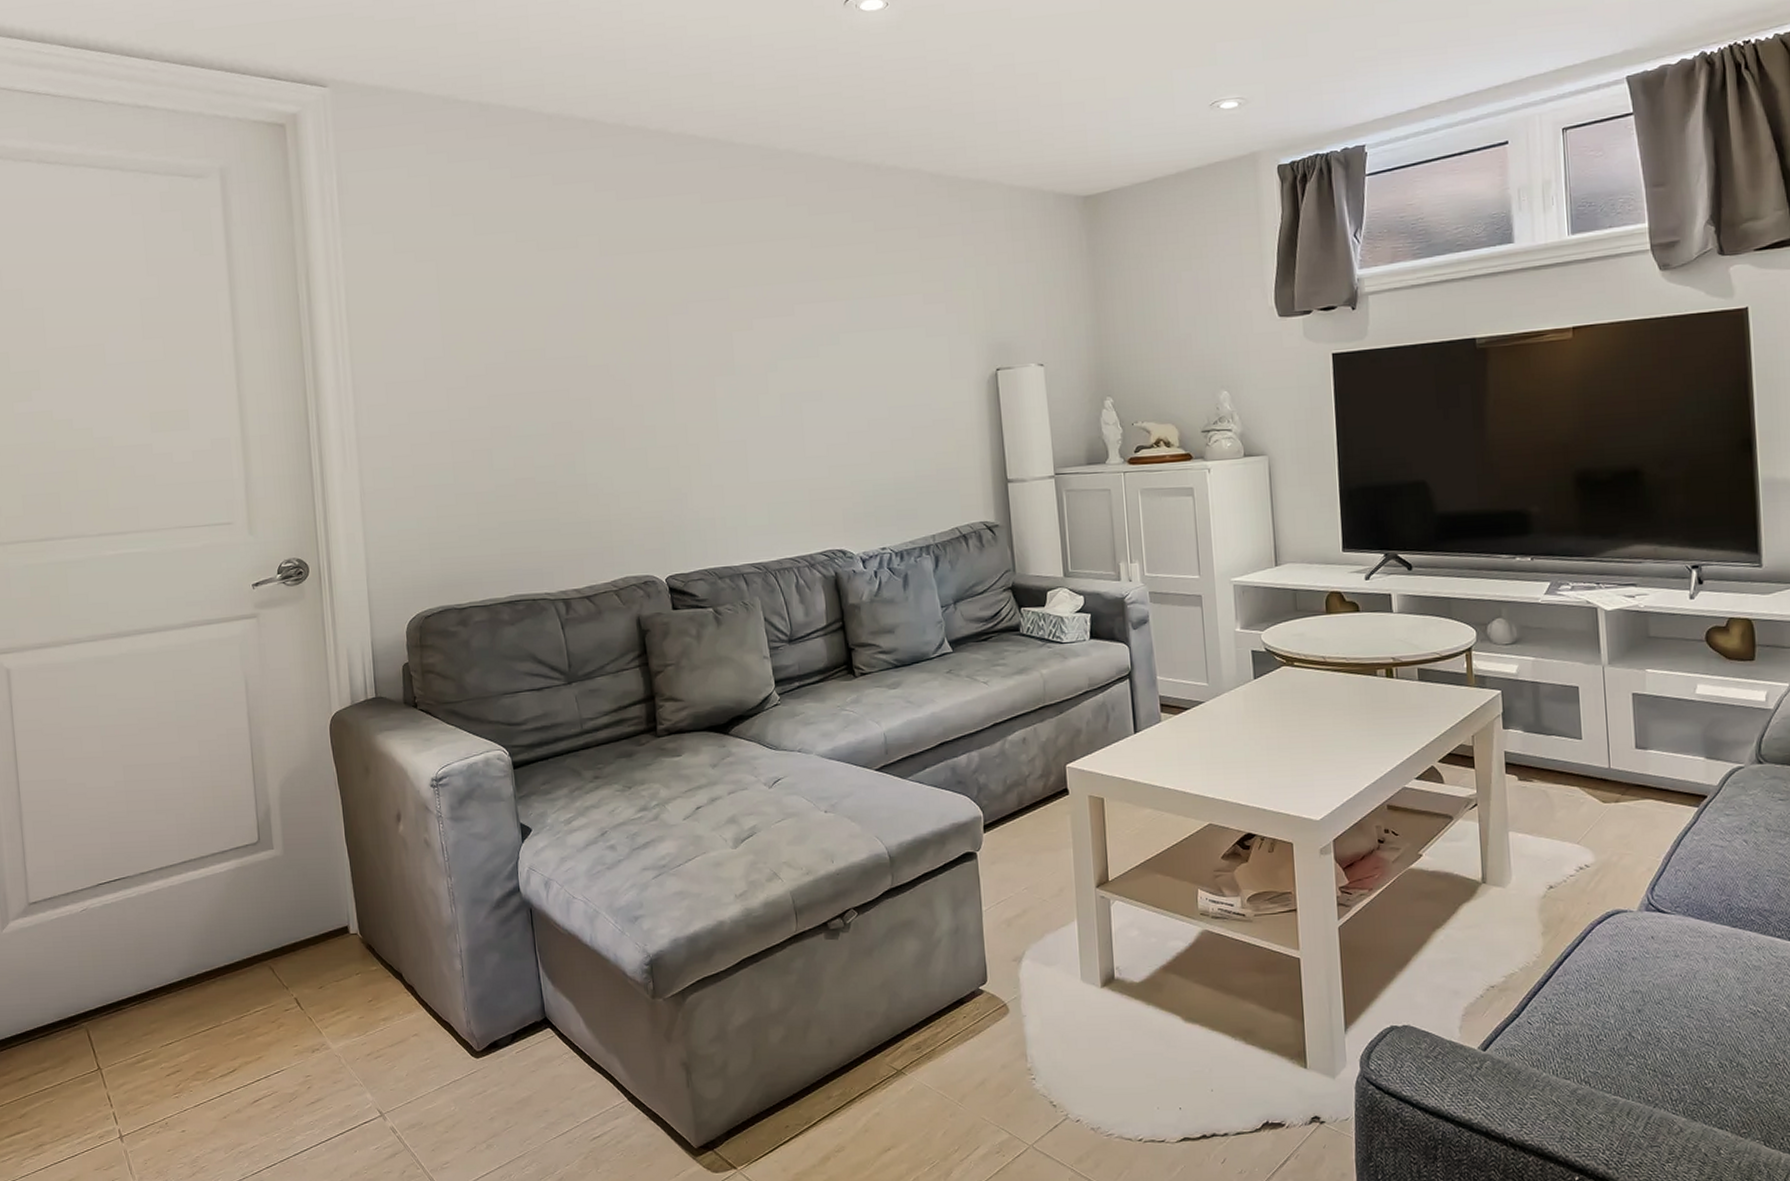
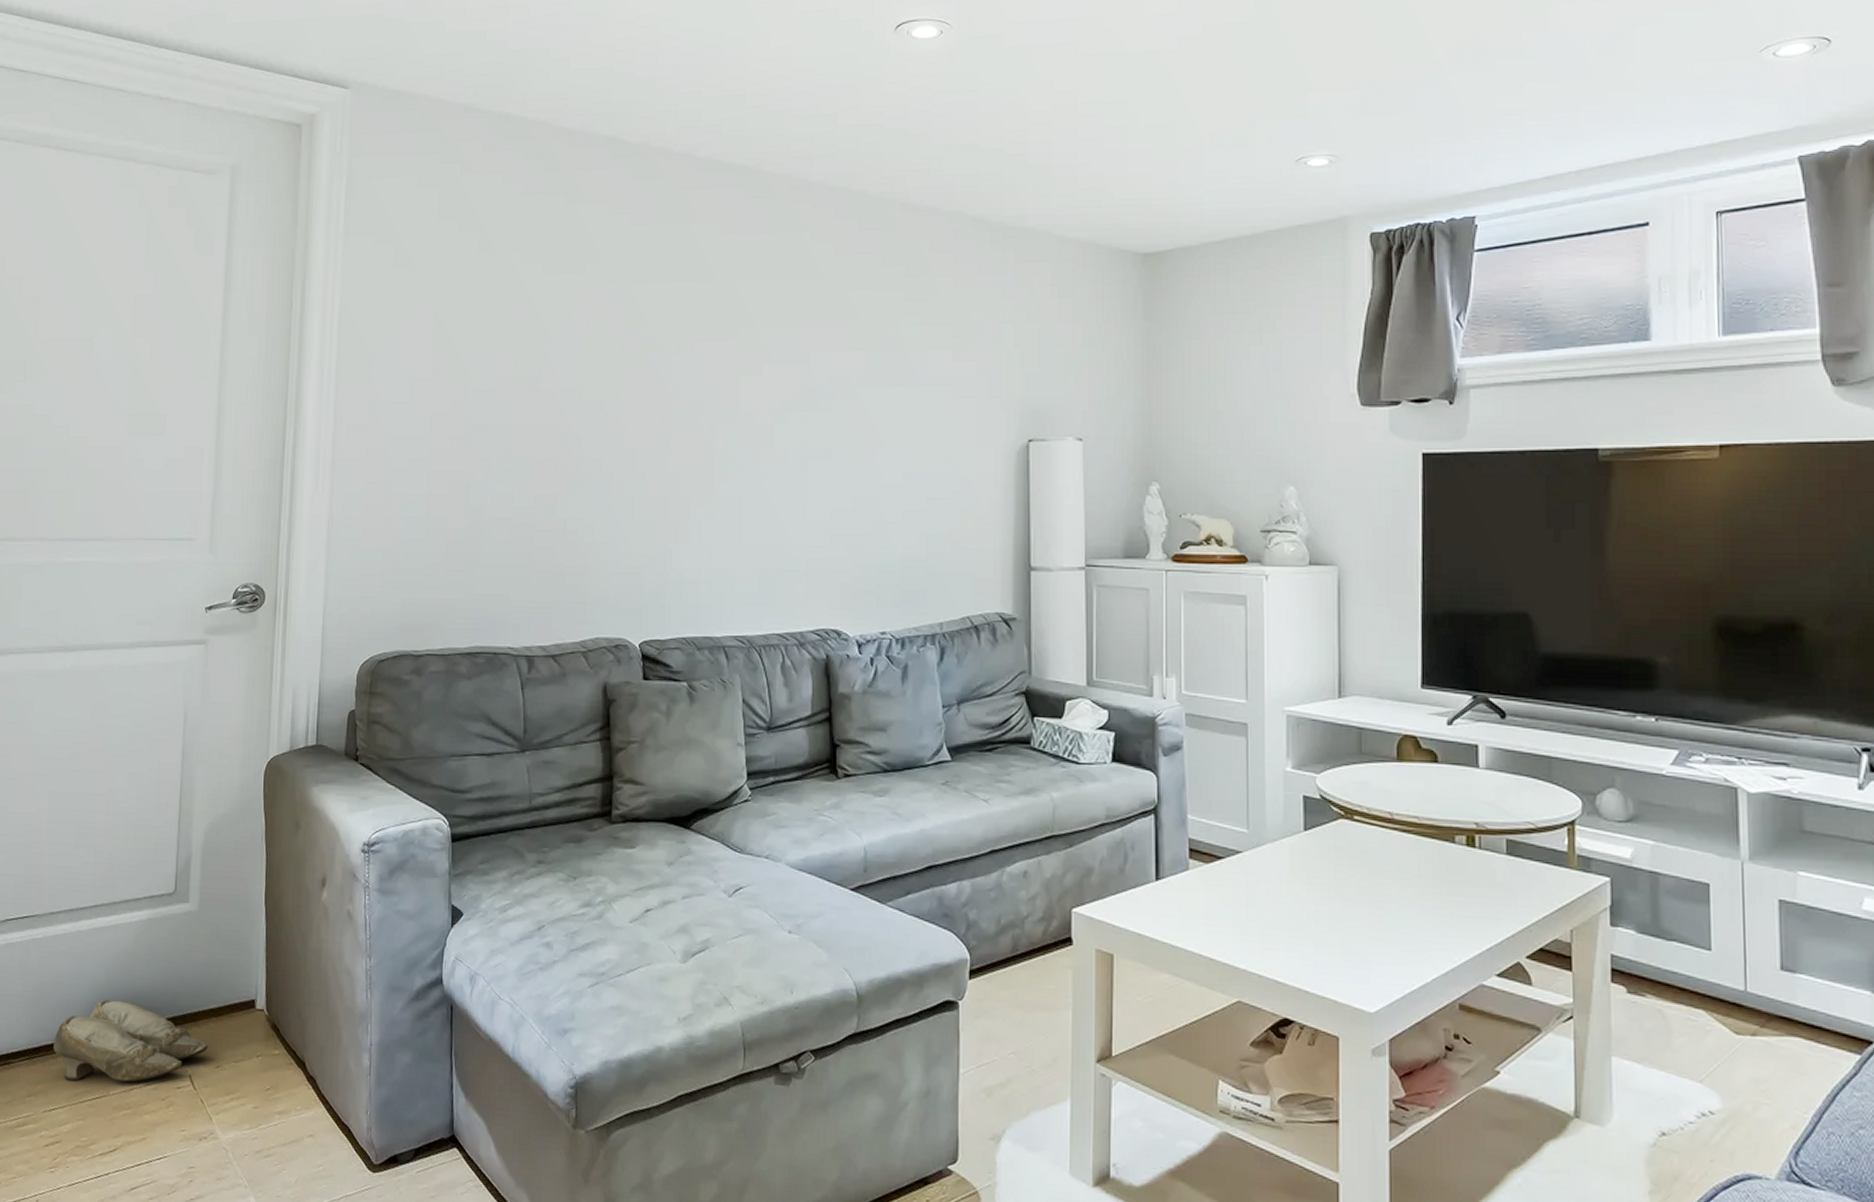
slippers: none [161,942,310,1016] -> present [53,999,209,1083]

